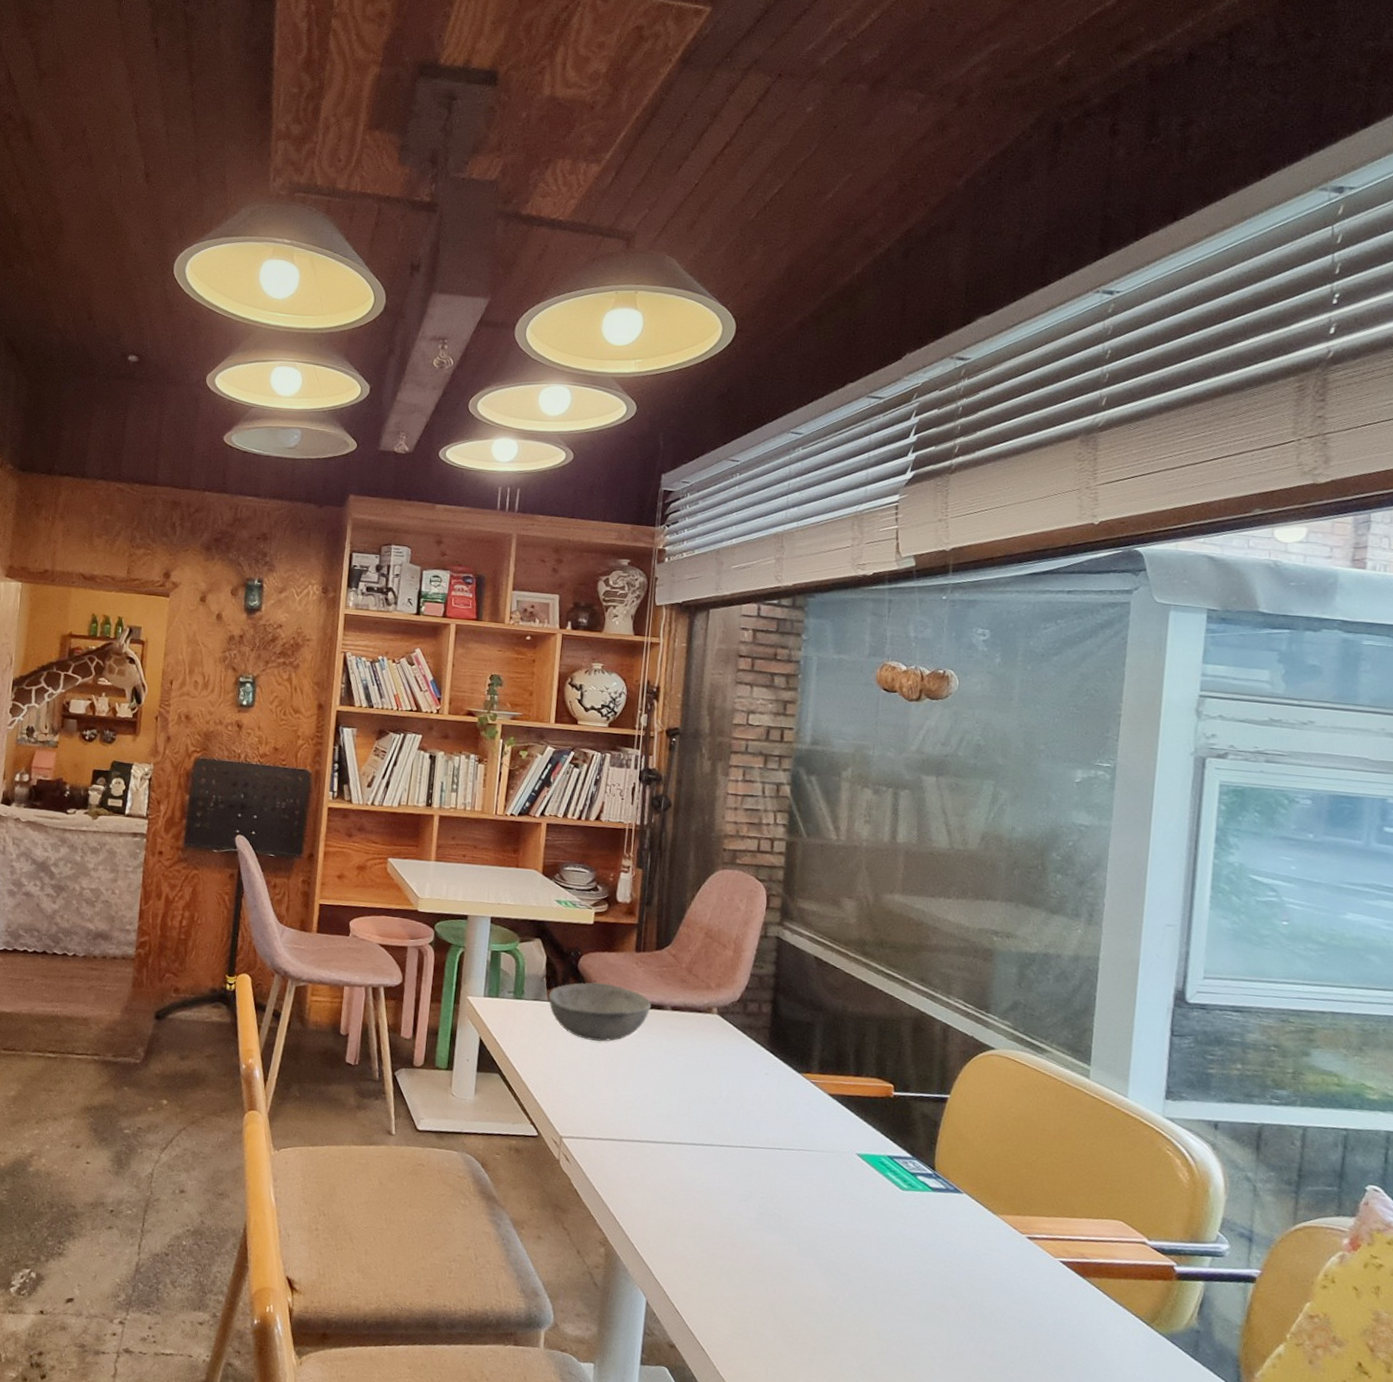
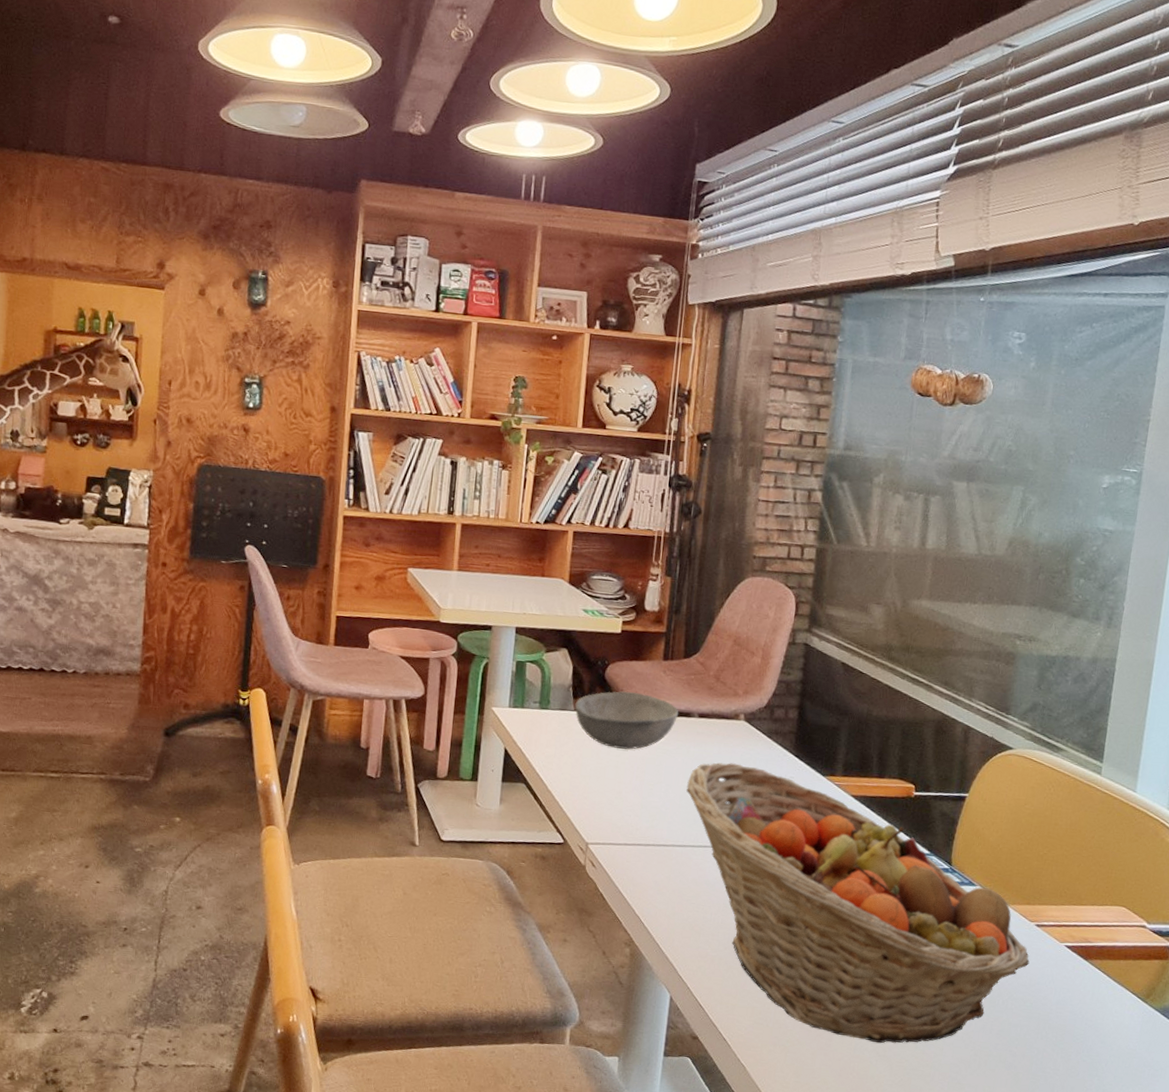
fruit basket: none [660,1057,1023,1361] -> present [686,762,1030,1044]

